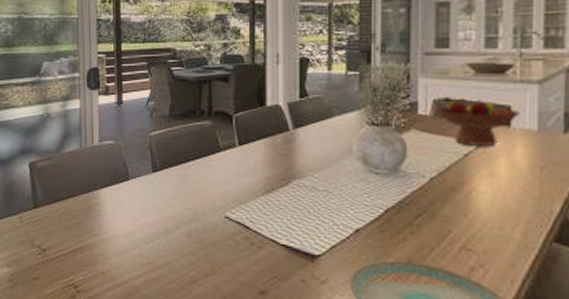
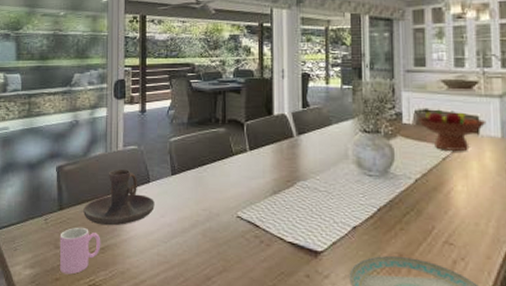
cup: none [36,225,79,274] -> present [59,227,101,275]
candle holder: none [59,165,135,225] -> present [83,169,155,226]

